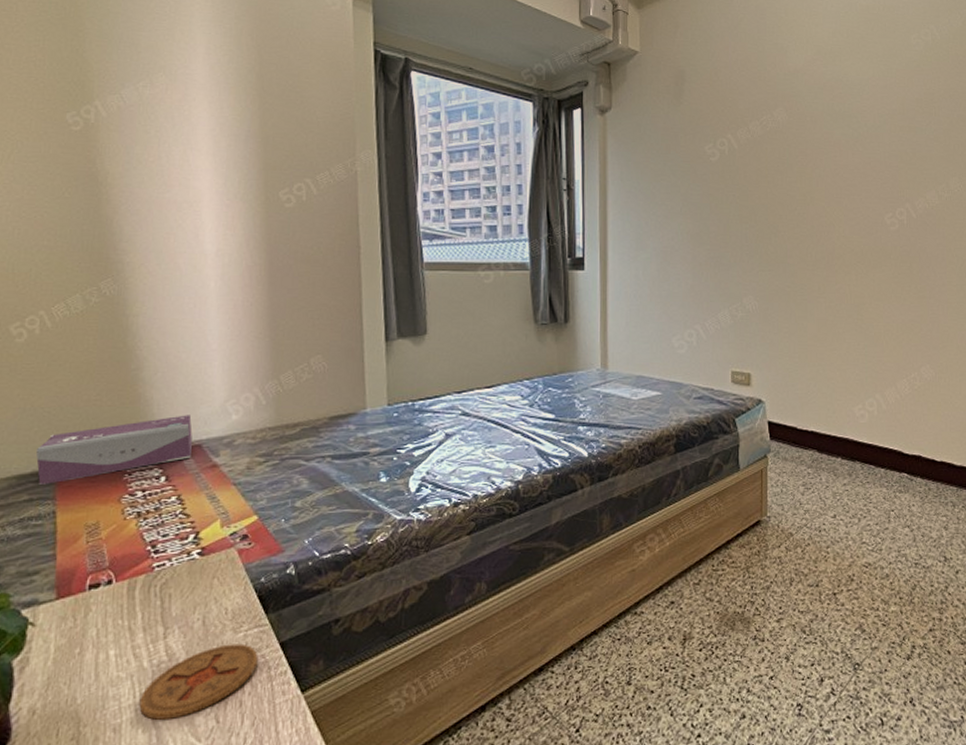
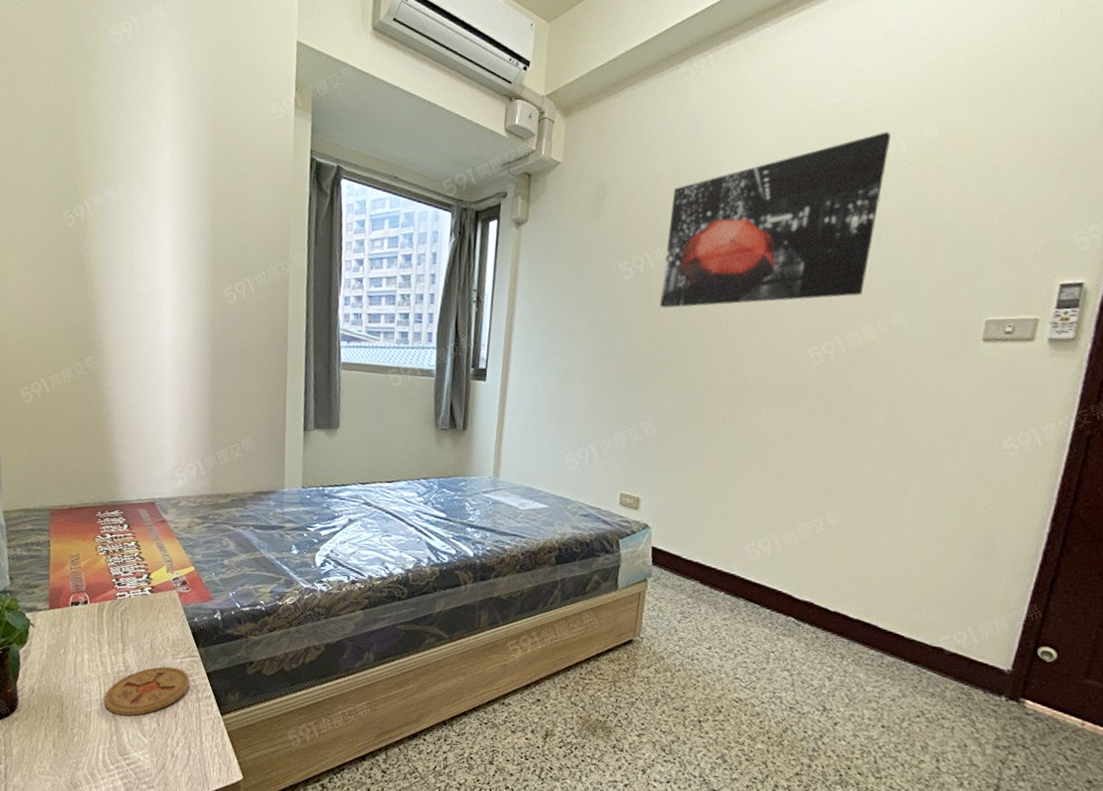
tissue box: present [35,415,193,485] -> none [37,476,149,519]
wall art: none [747,22,926,186] -> present [660,132,892,308]

